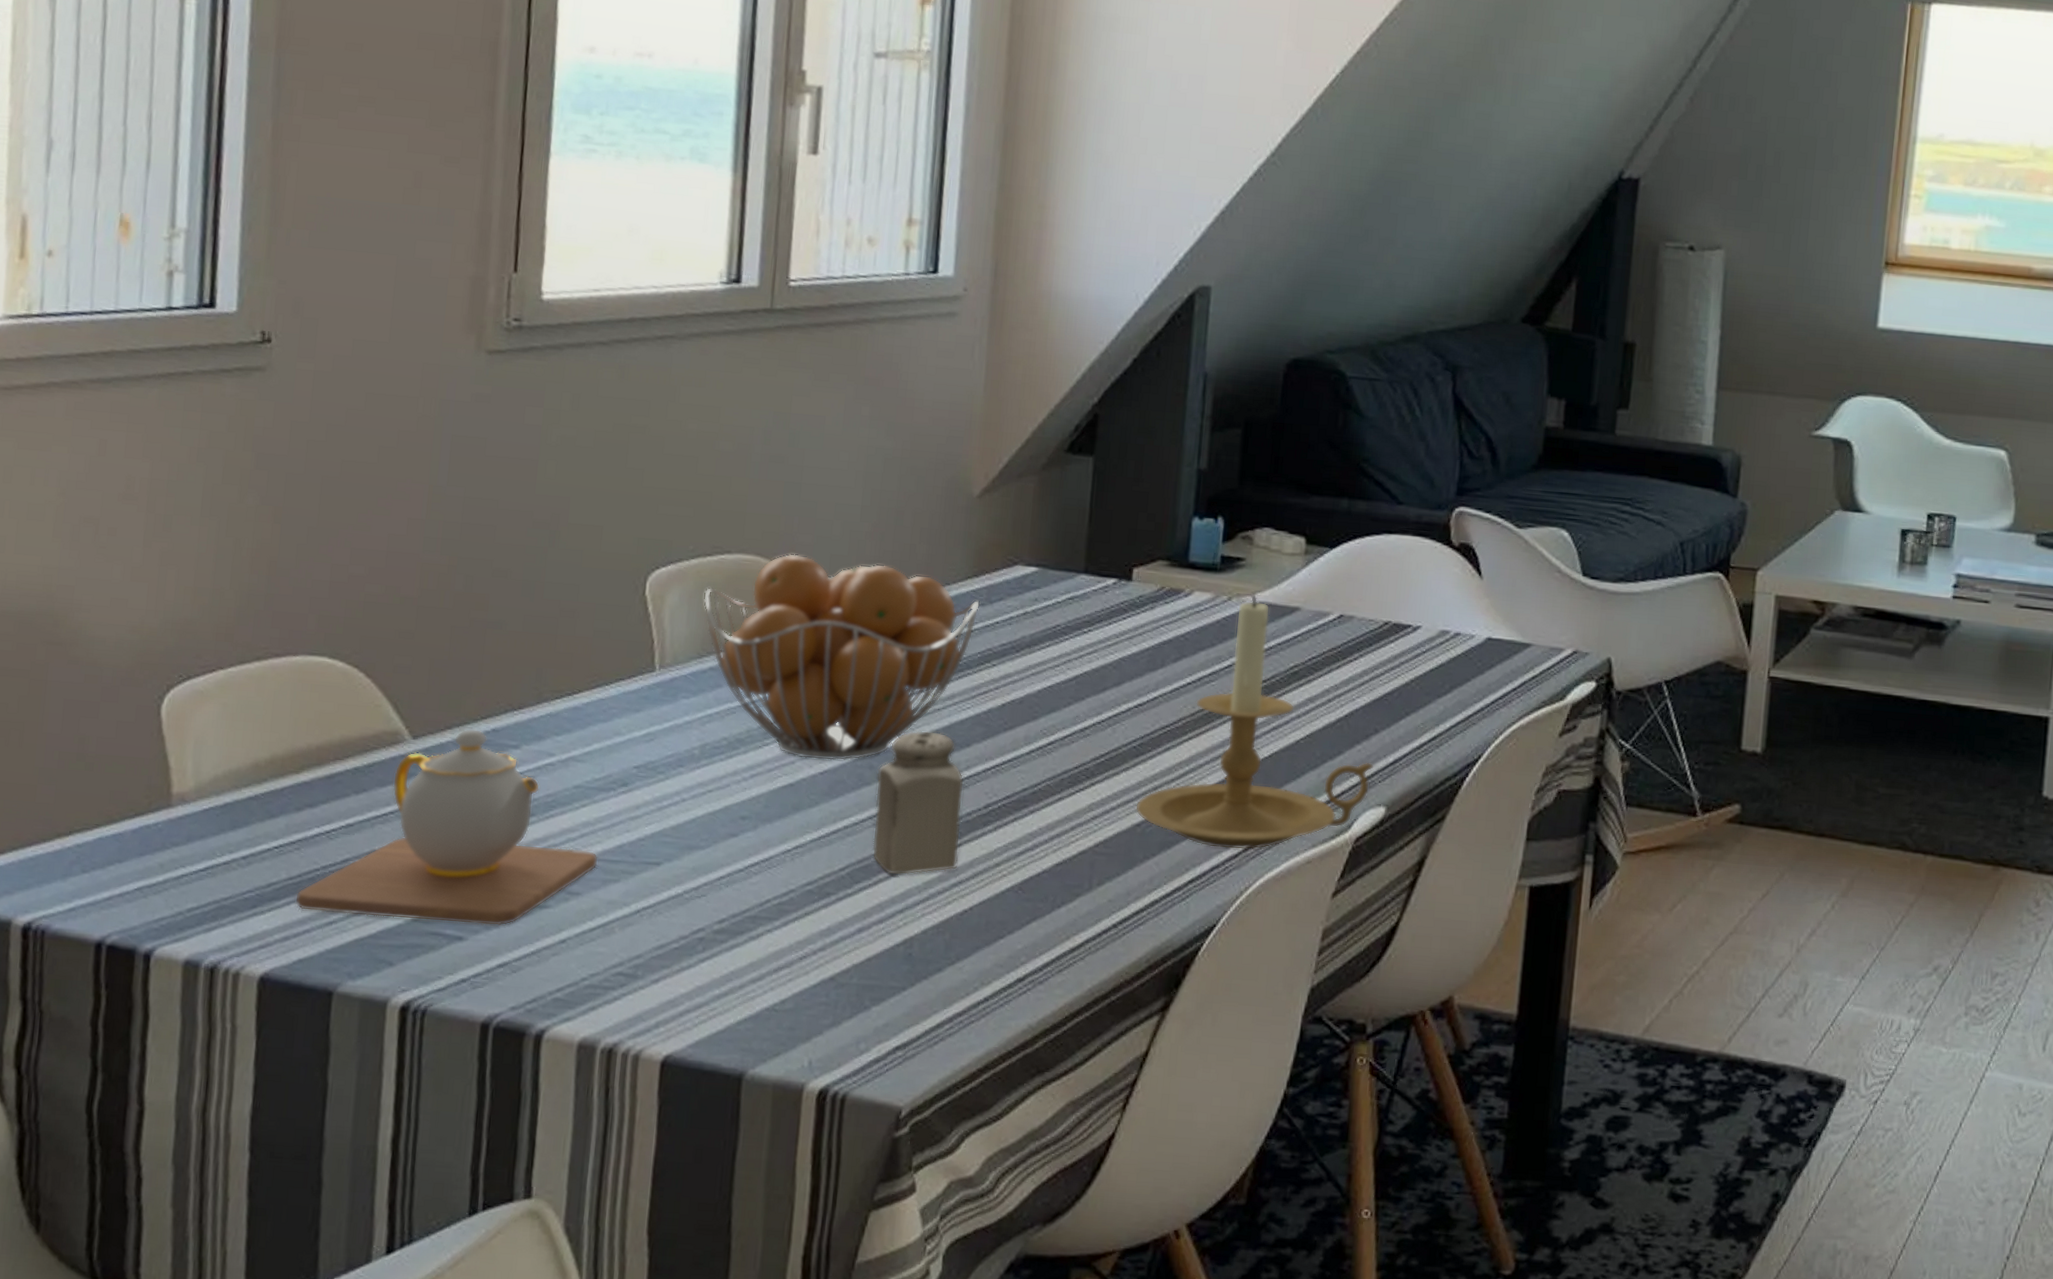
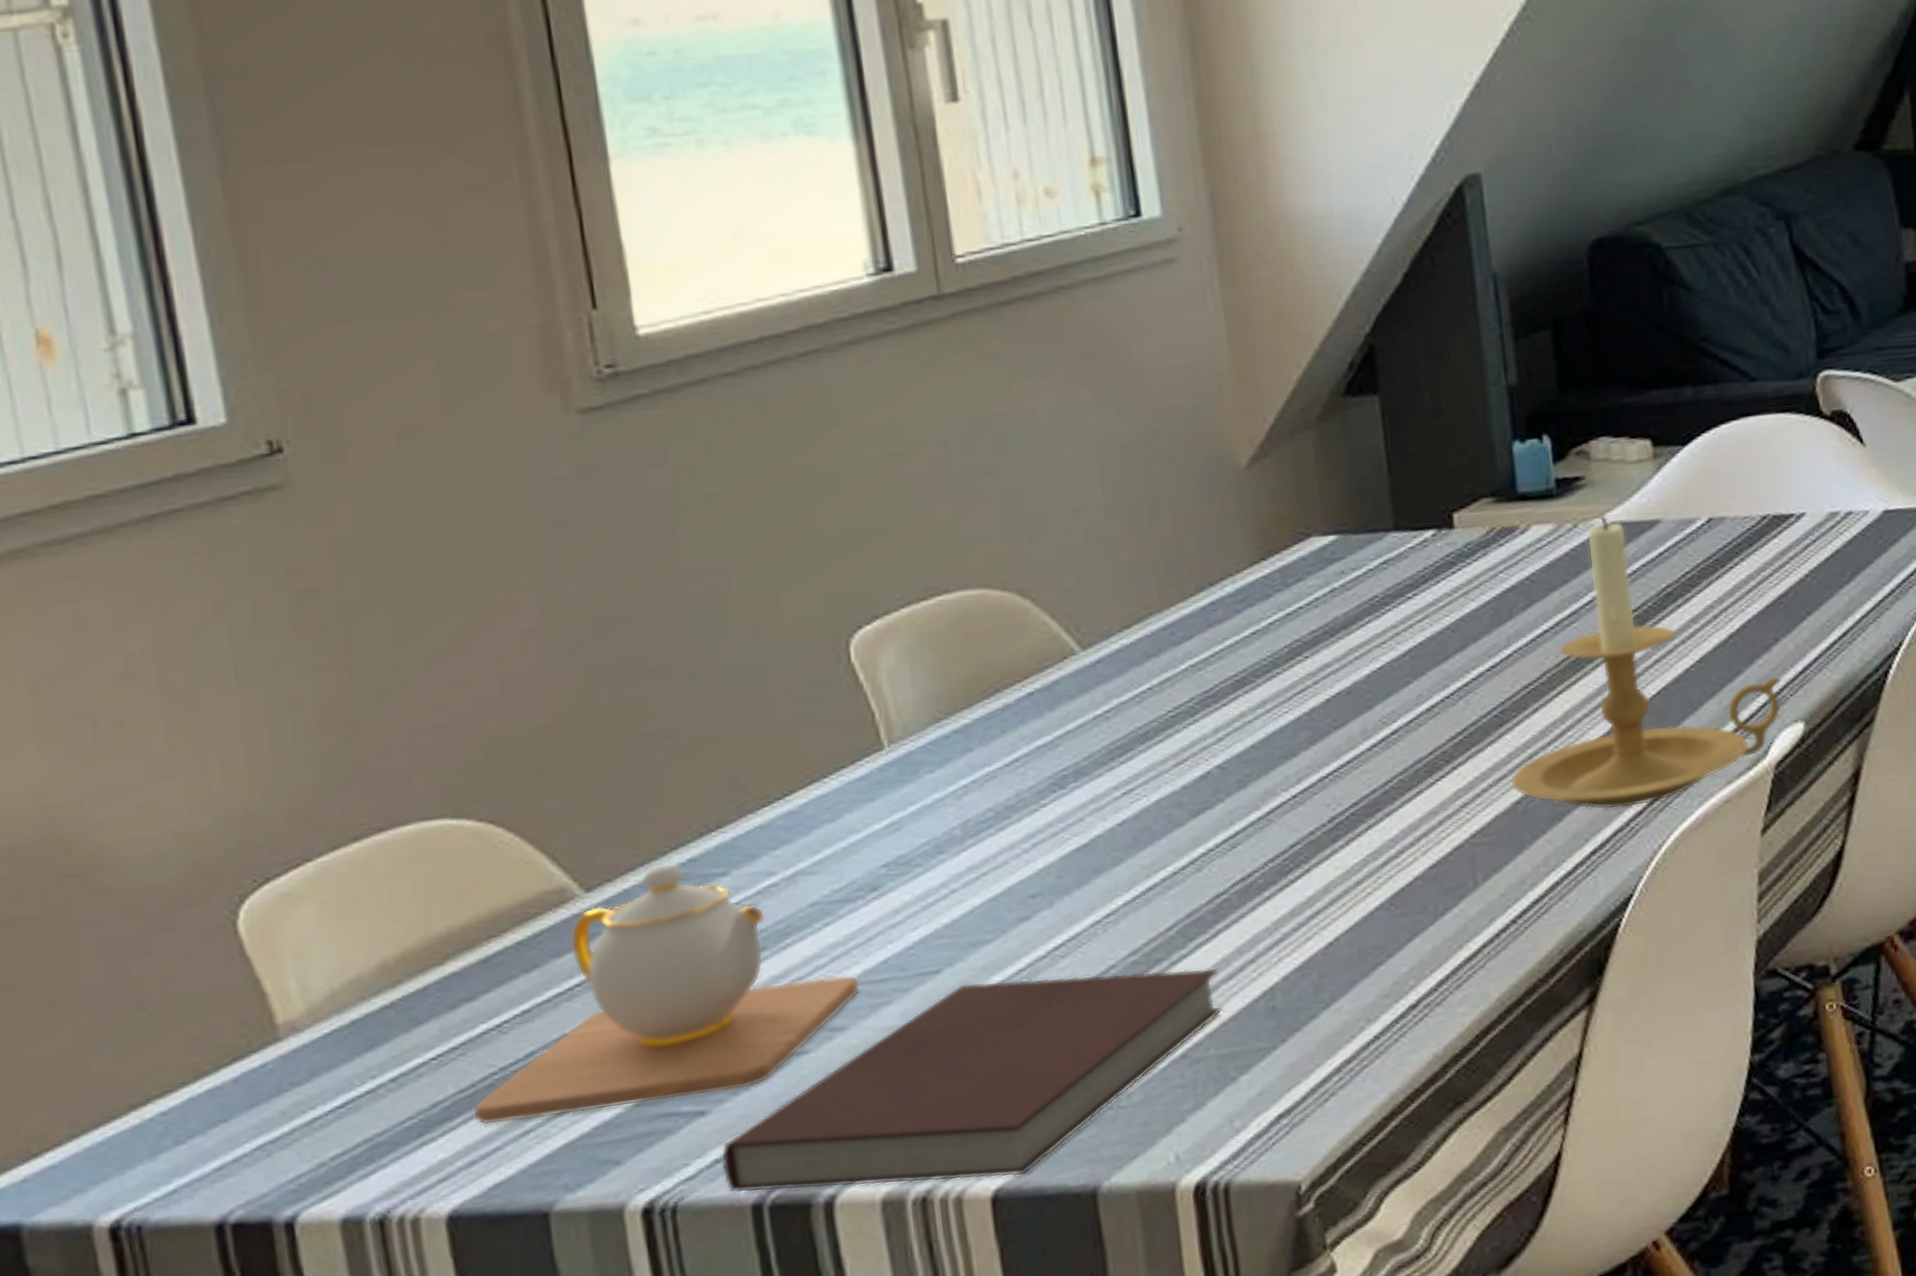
notebook: none [465,878,873,1049] -> present [720,967,1224,1194]
fruit basket: present [703,554,981,761] -> none [926,568,1276,813]
salt shaker: present [872,730,965,876] -> none [1189,747,1311,923]

